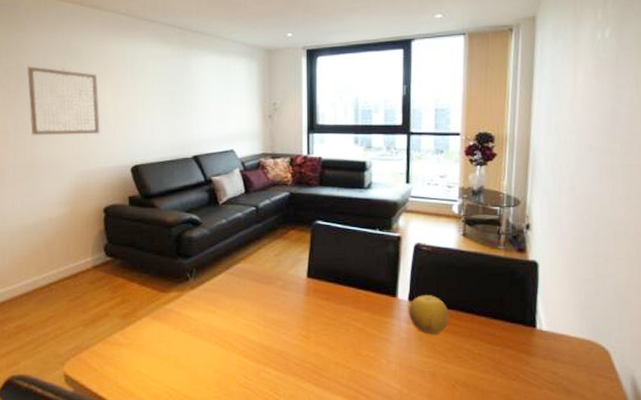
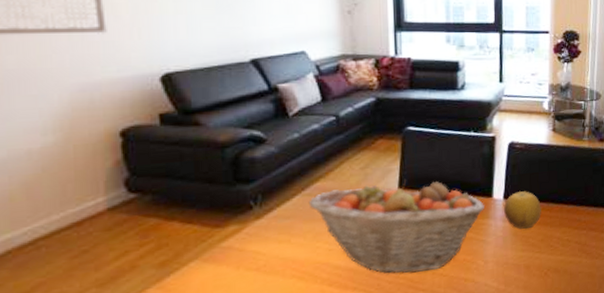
fruit basket: none [231,270,388,360] -> present [308,180,484,274]

